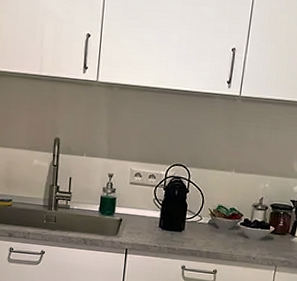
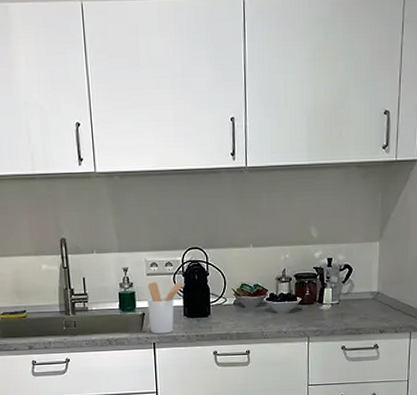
utensil holder: none [125,191,163,242] -> present [147,282,183,334]

